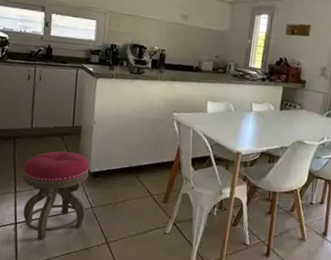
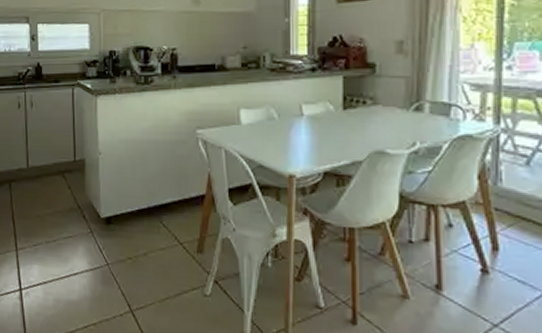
stool: present [22,151,90,240] -> none [23,193,101,310]

